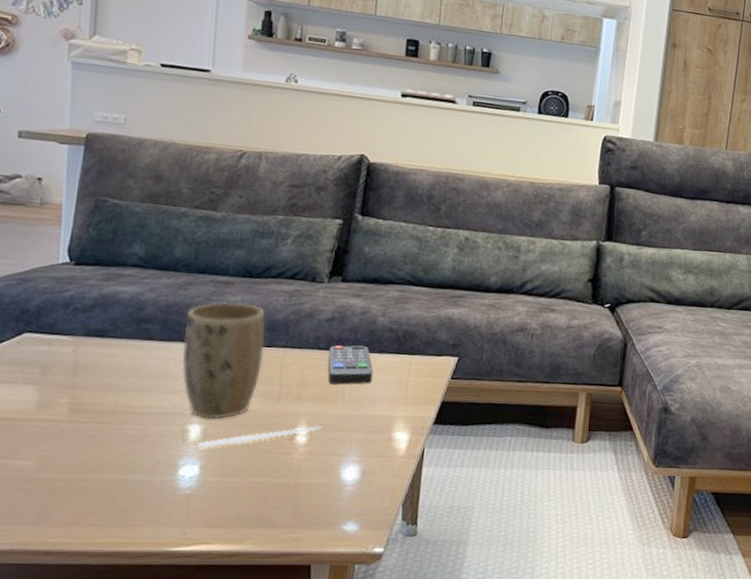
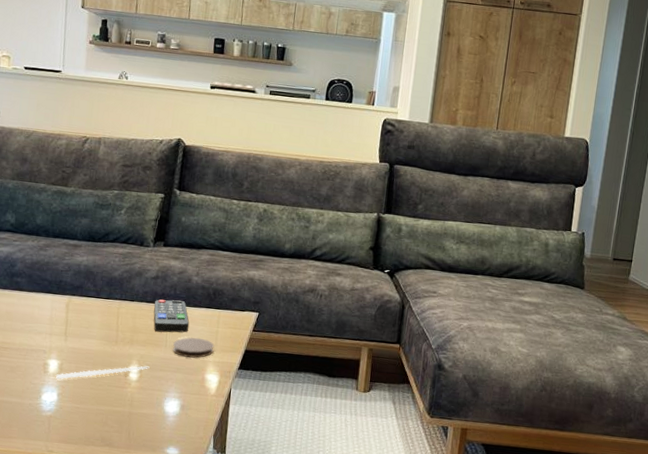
plant pot: present [181,301,267,420] -> none [43,261,106,356]
coaster: none [352,388,404,414] -> present [173,337,214,358]

